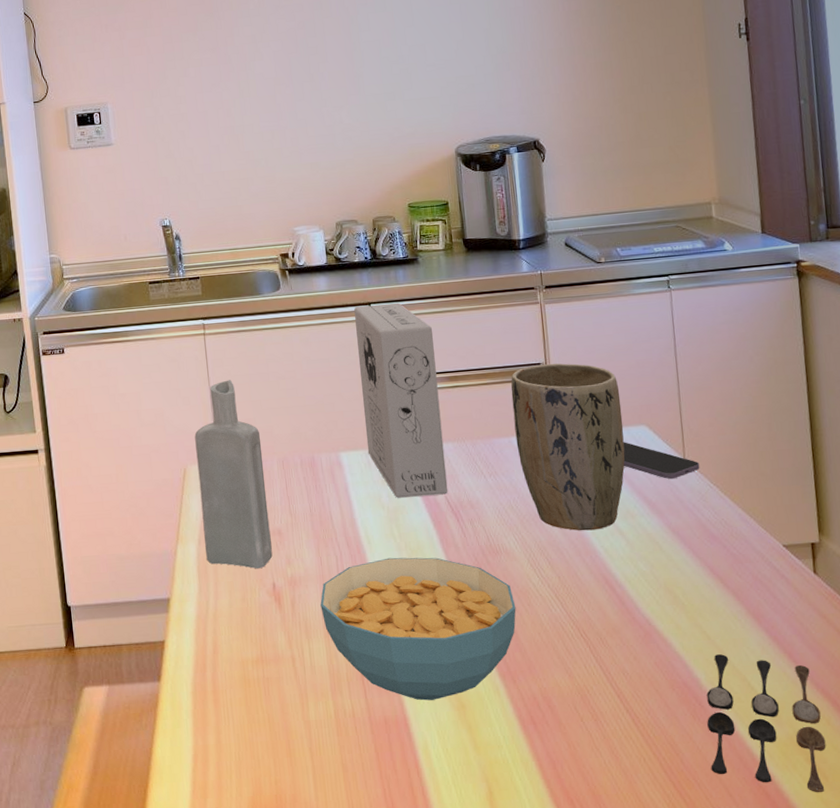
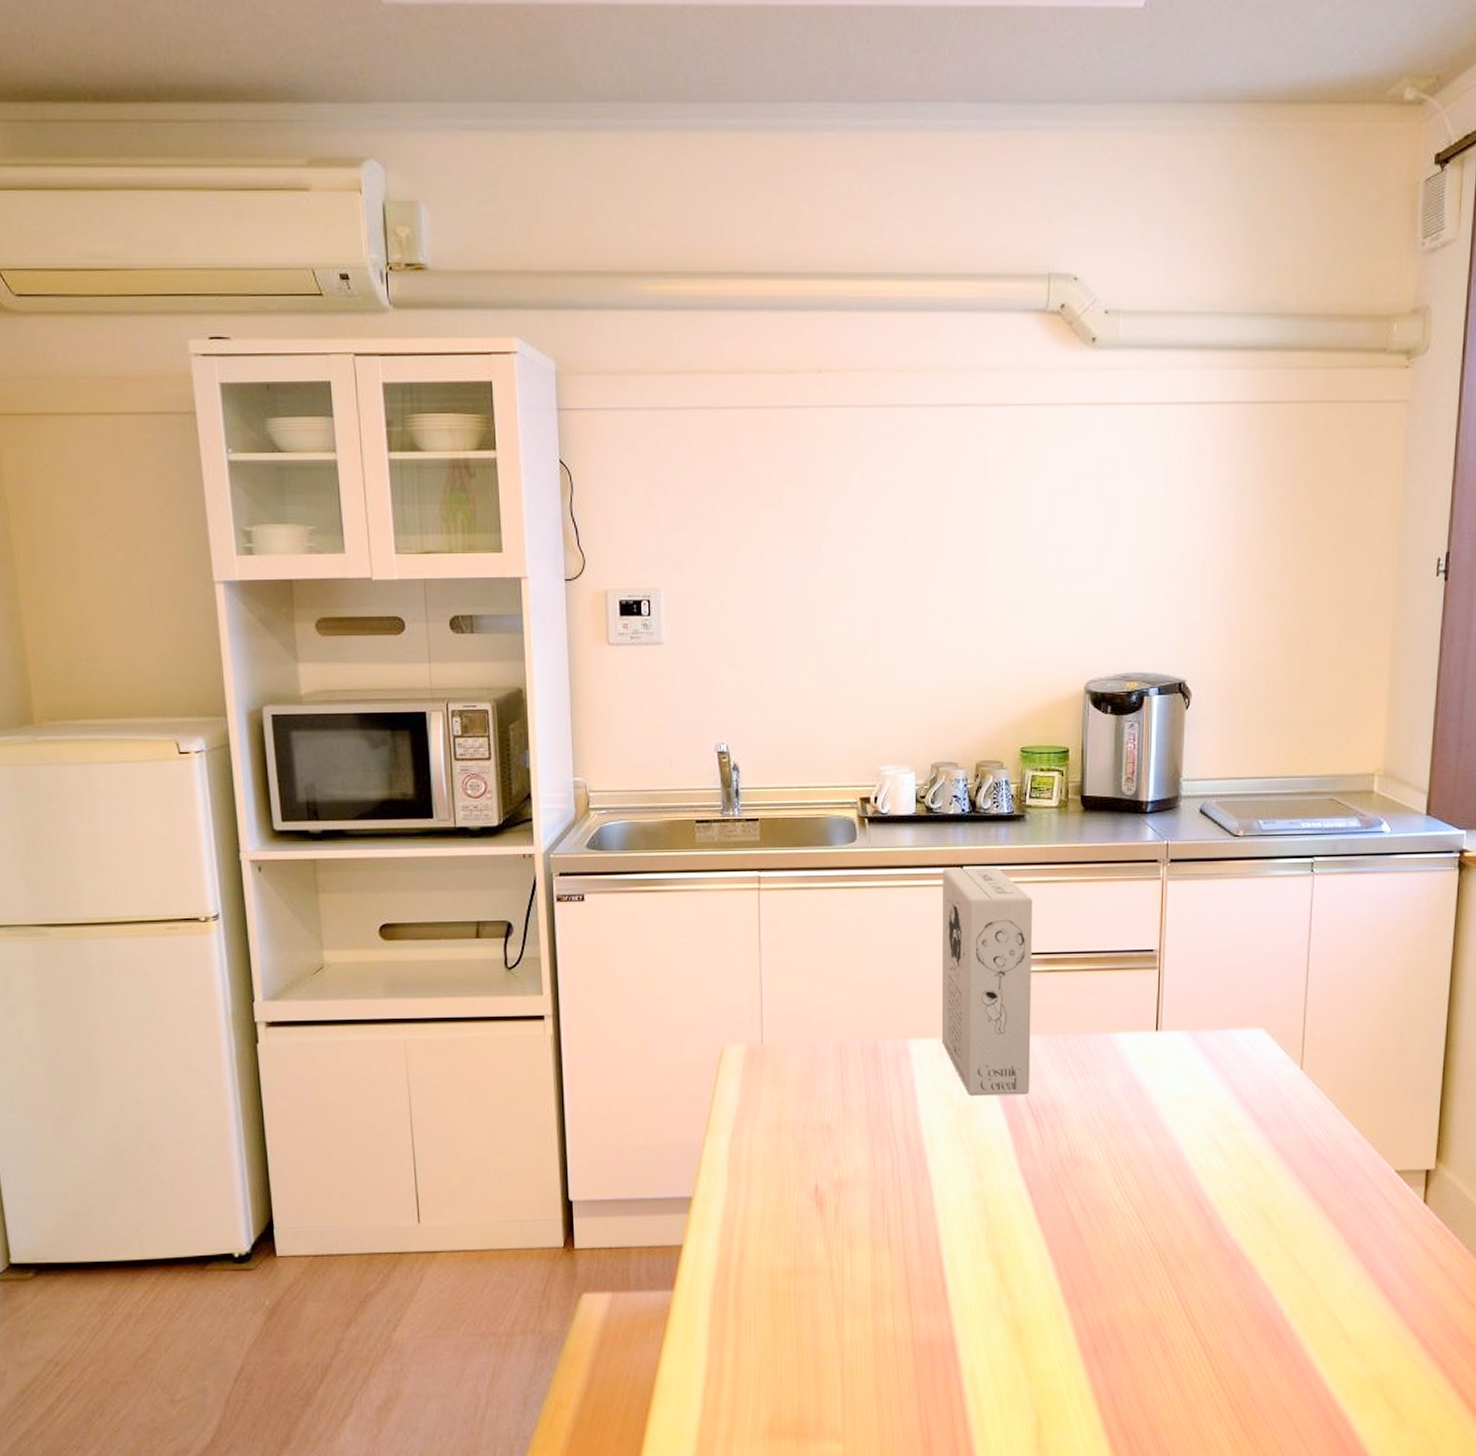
bottle: present [194,380,273,569] -> none [737,946,818,1169]
cereal bowl: present [320,557,516,701] -> none [869,1163,1092,1323]
plant pot: present [511,363,625,531] -> none [1114,950,1240,1144]
smartphone: present [623,442,700,480] -> none [1232,1046,1318,1092]
spoon: present [706,654,826,793] -> none [1282,1285,1408,1435]

